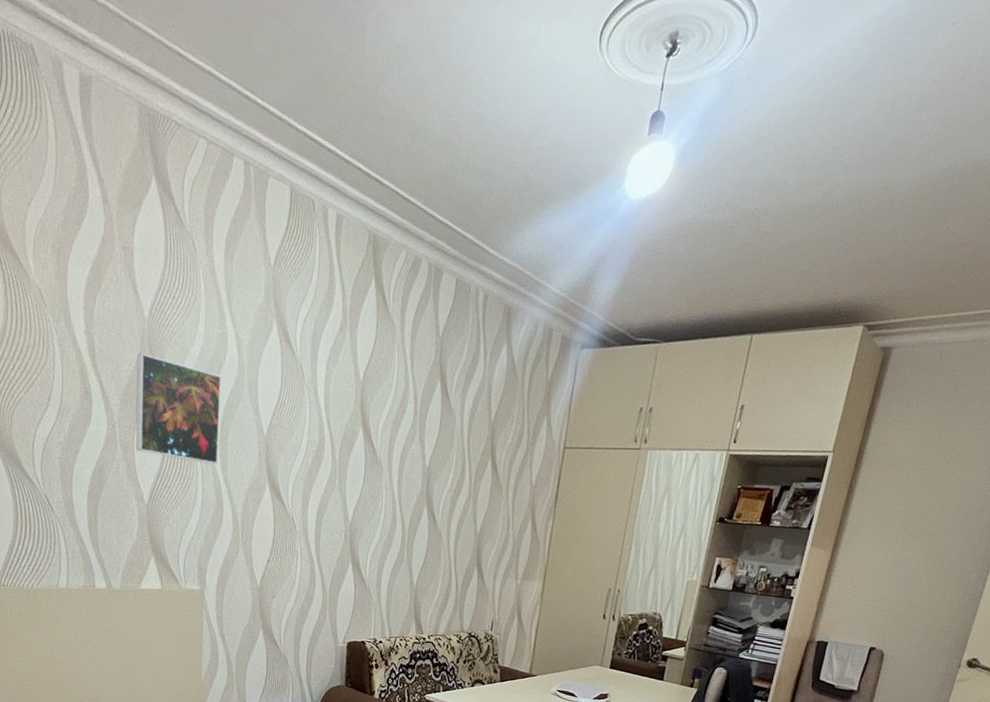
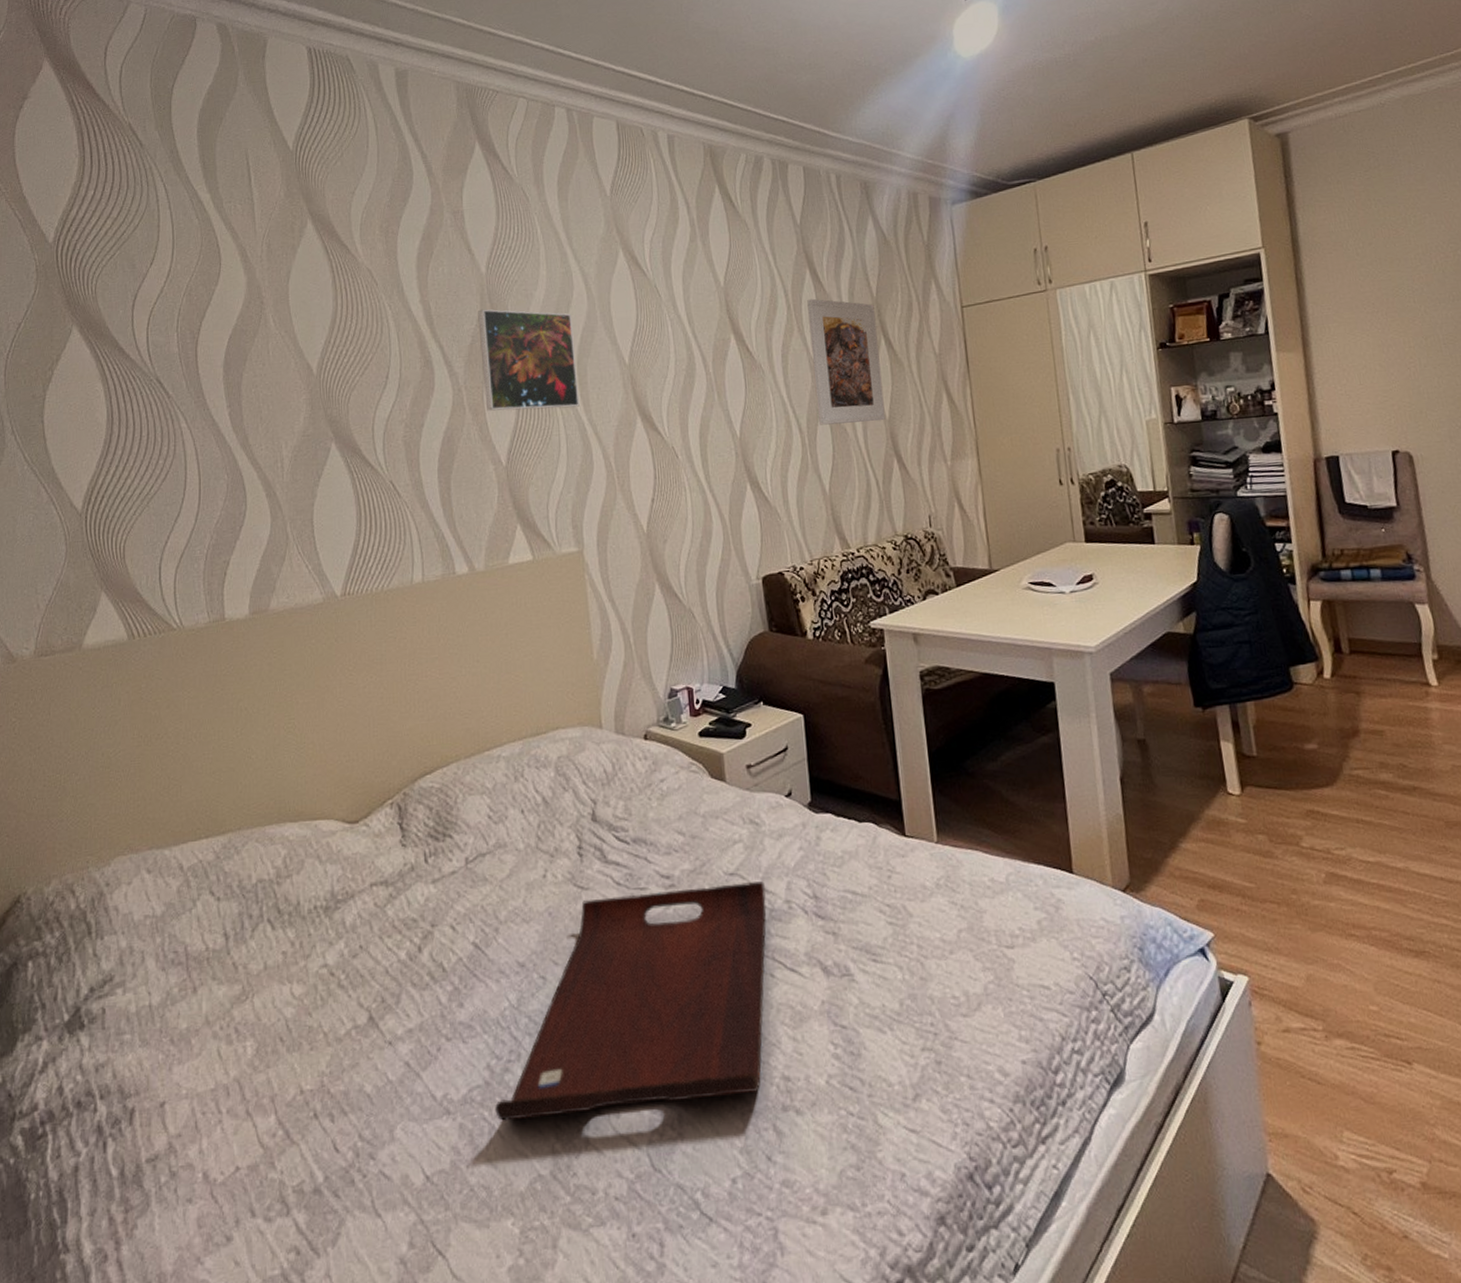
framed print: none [420,410,490,534] -> present [807,298,886,425]

